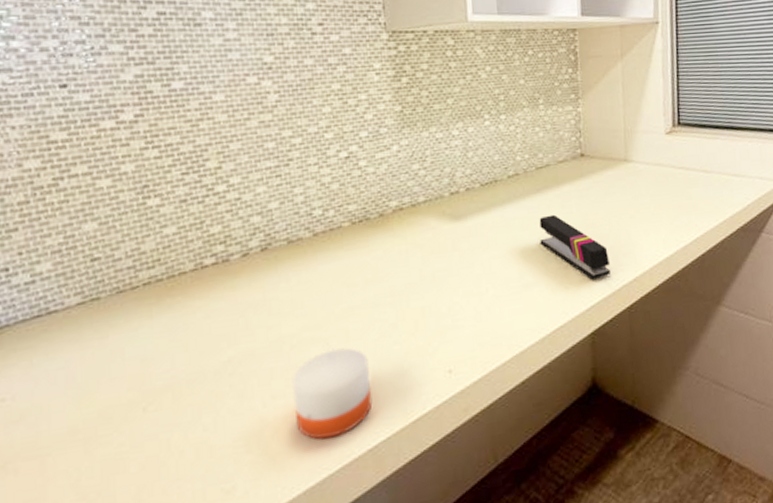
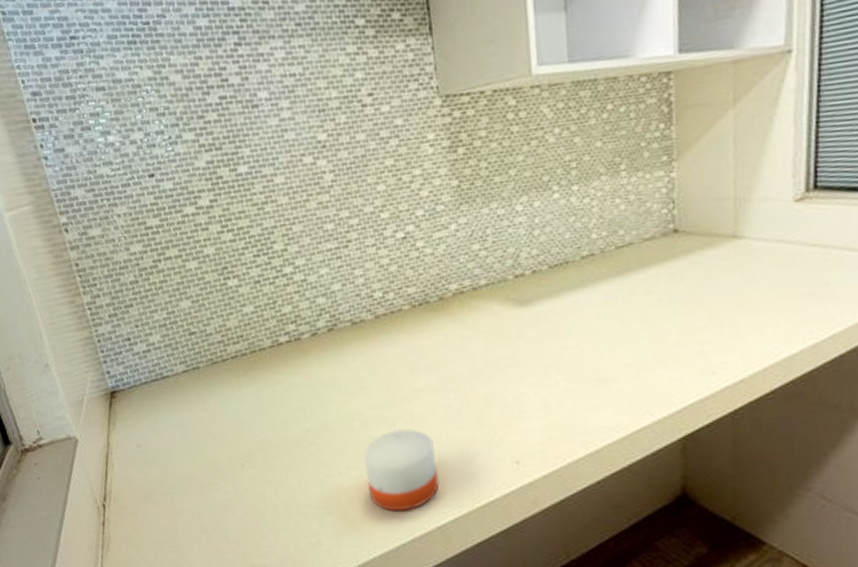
stapler: present [539,214,612,280] -> none [619,301,710,378]

